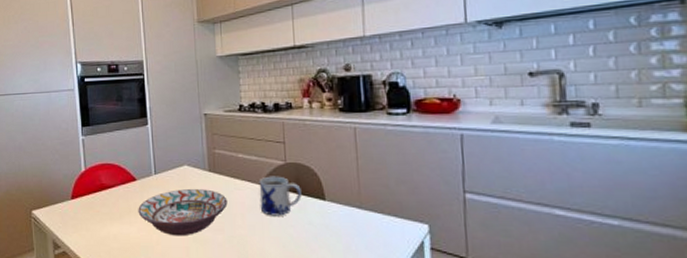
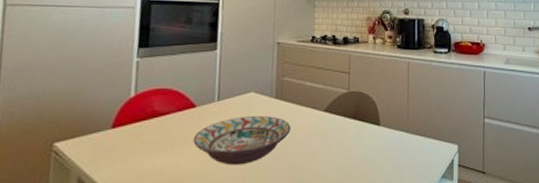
mug: present [259,176,302,216] -> none [321,103,360,141]

